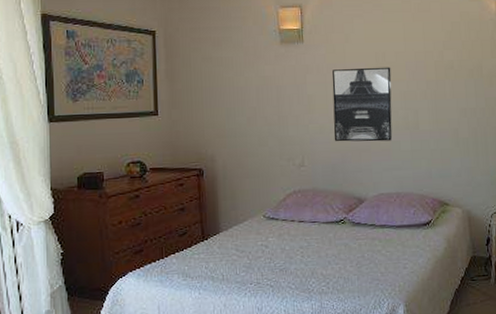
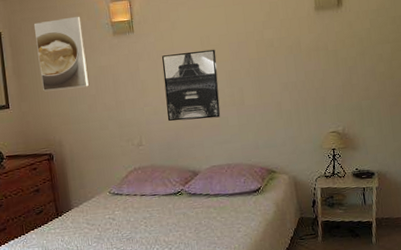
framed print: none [192,20,249,100] -> present [33,16,89,92]

